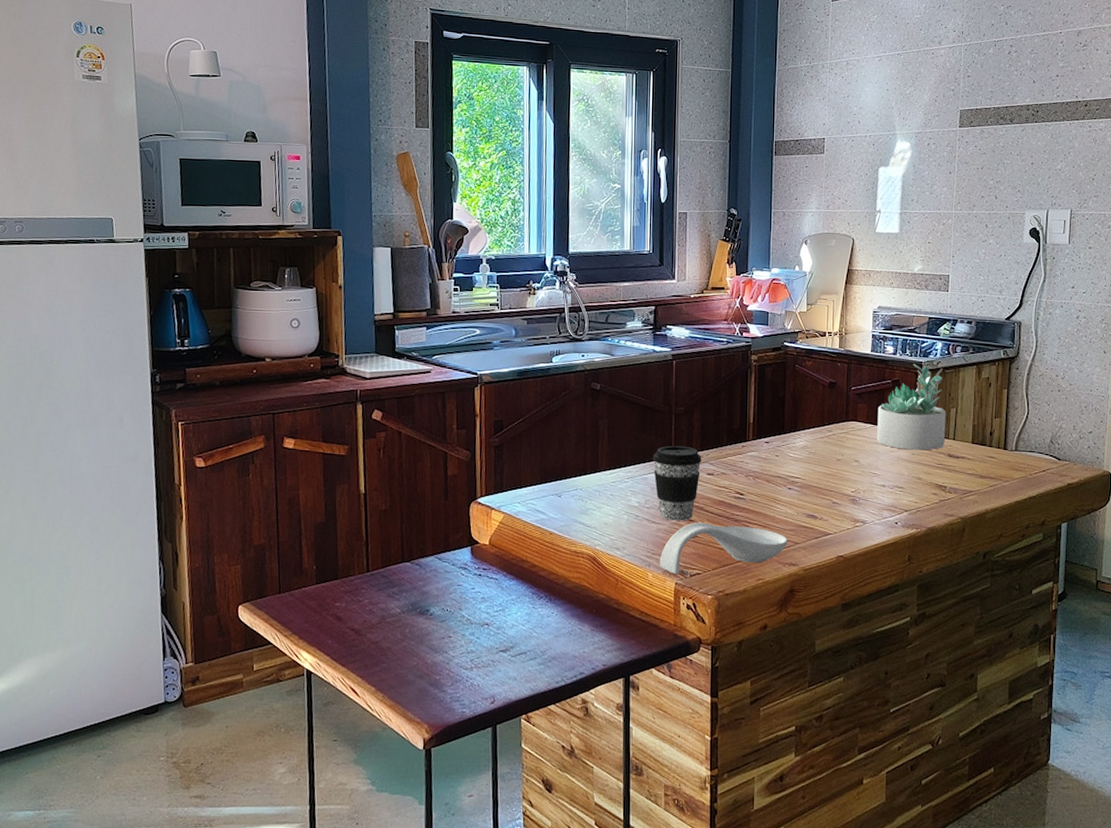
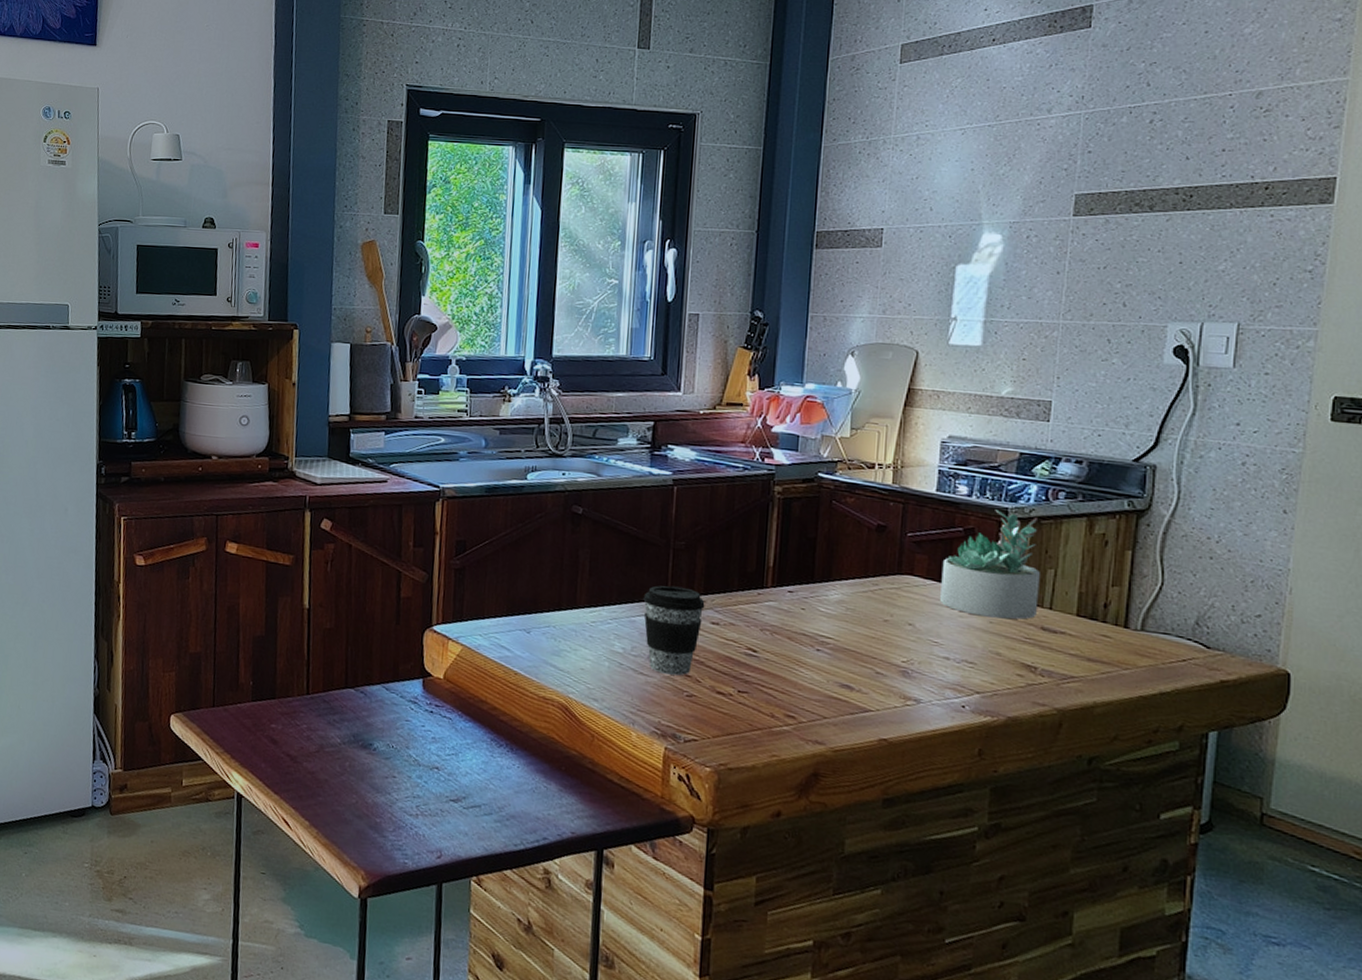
spoon rest: present [659,522,788,575] -> none [646,678,813,739]

